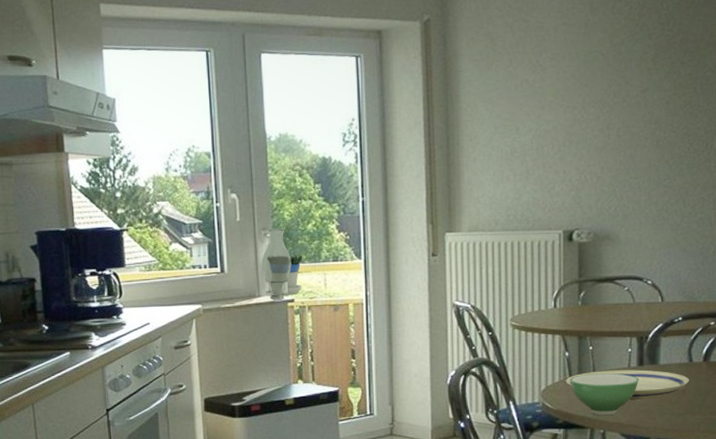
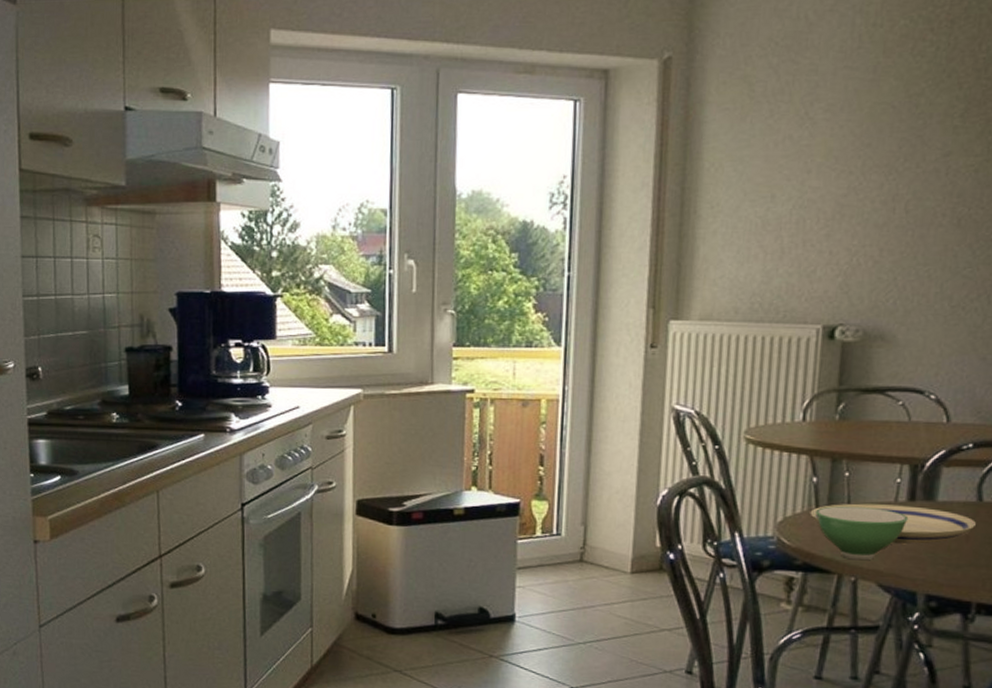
vase: present [261,228,292,300] -> none [438,303,475,389]
flowerpot: present [282,255,303,296] -> none [460,337,489,385]

